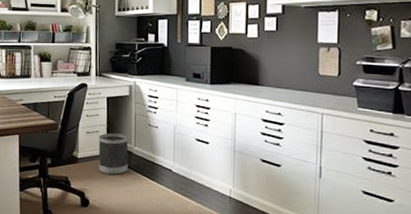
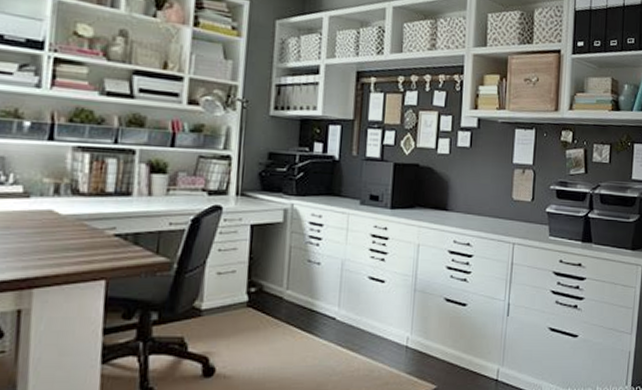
wastebasket: present [98,133,128,175] -> none [231,273,278,331]

